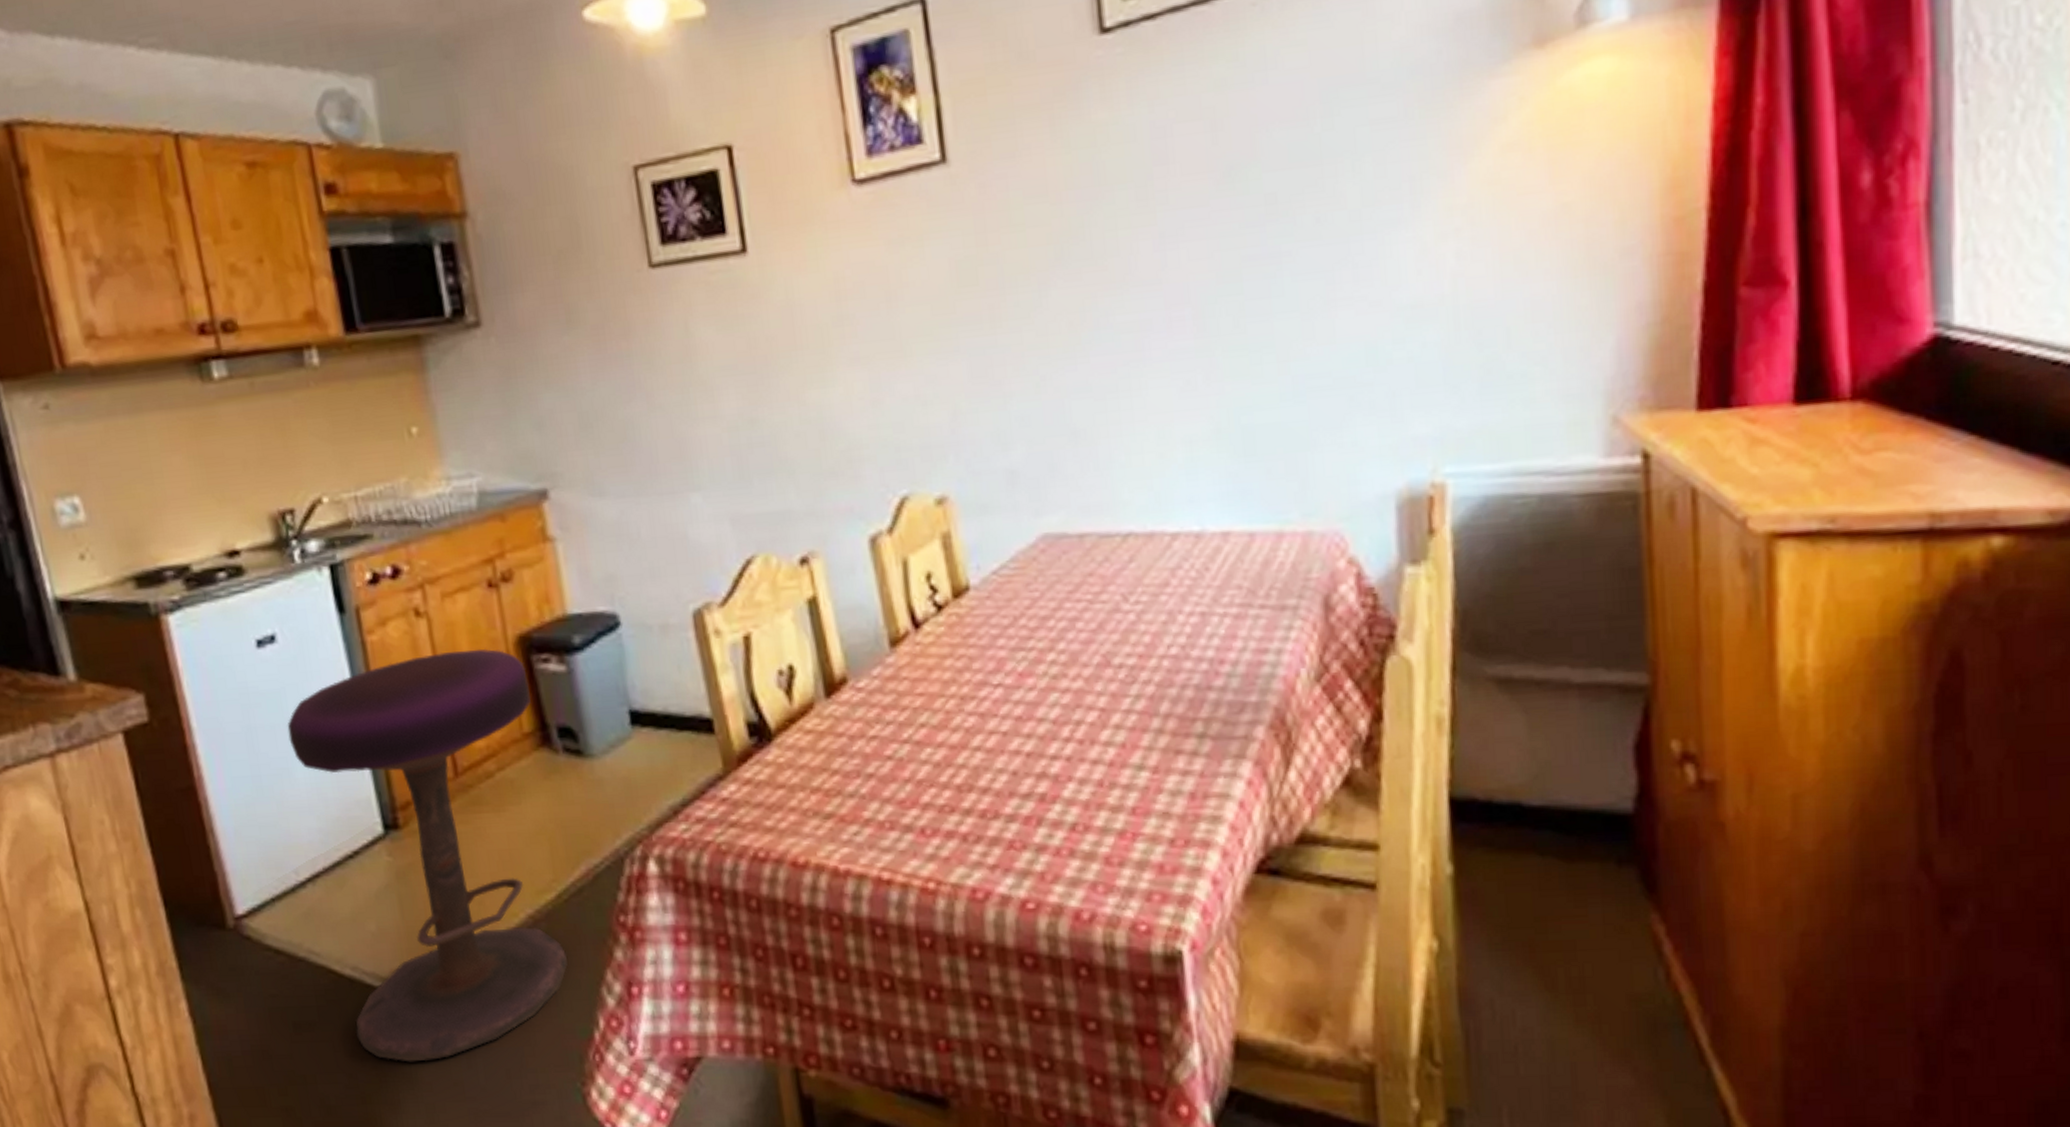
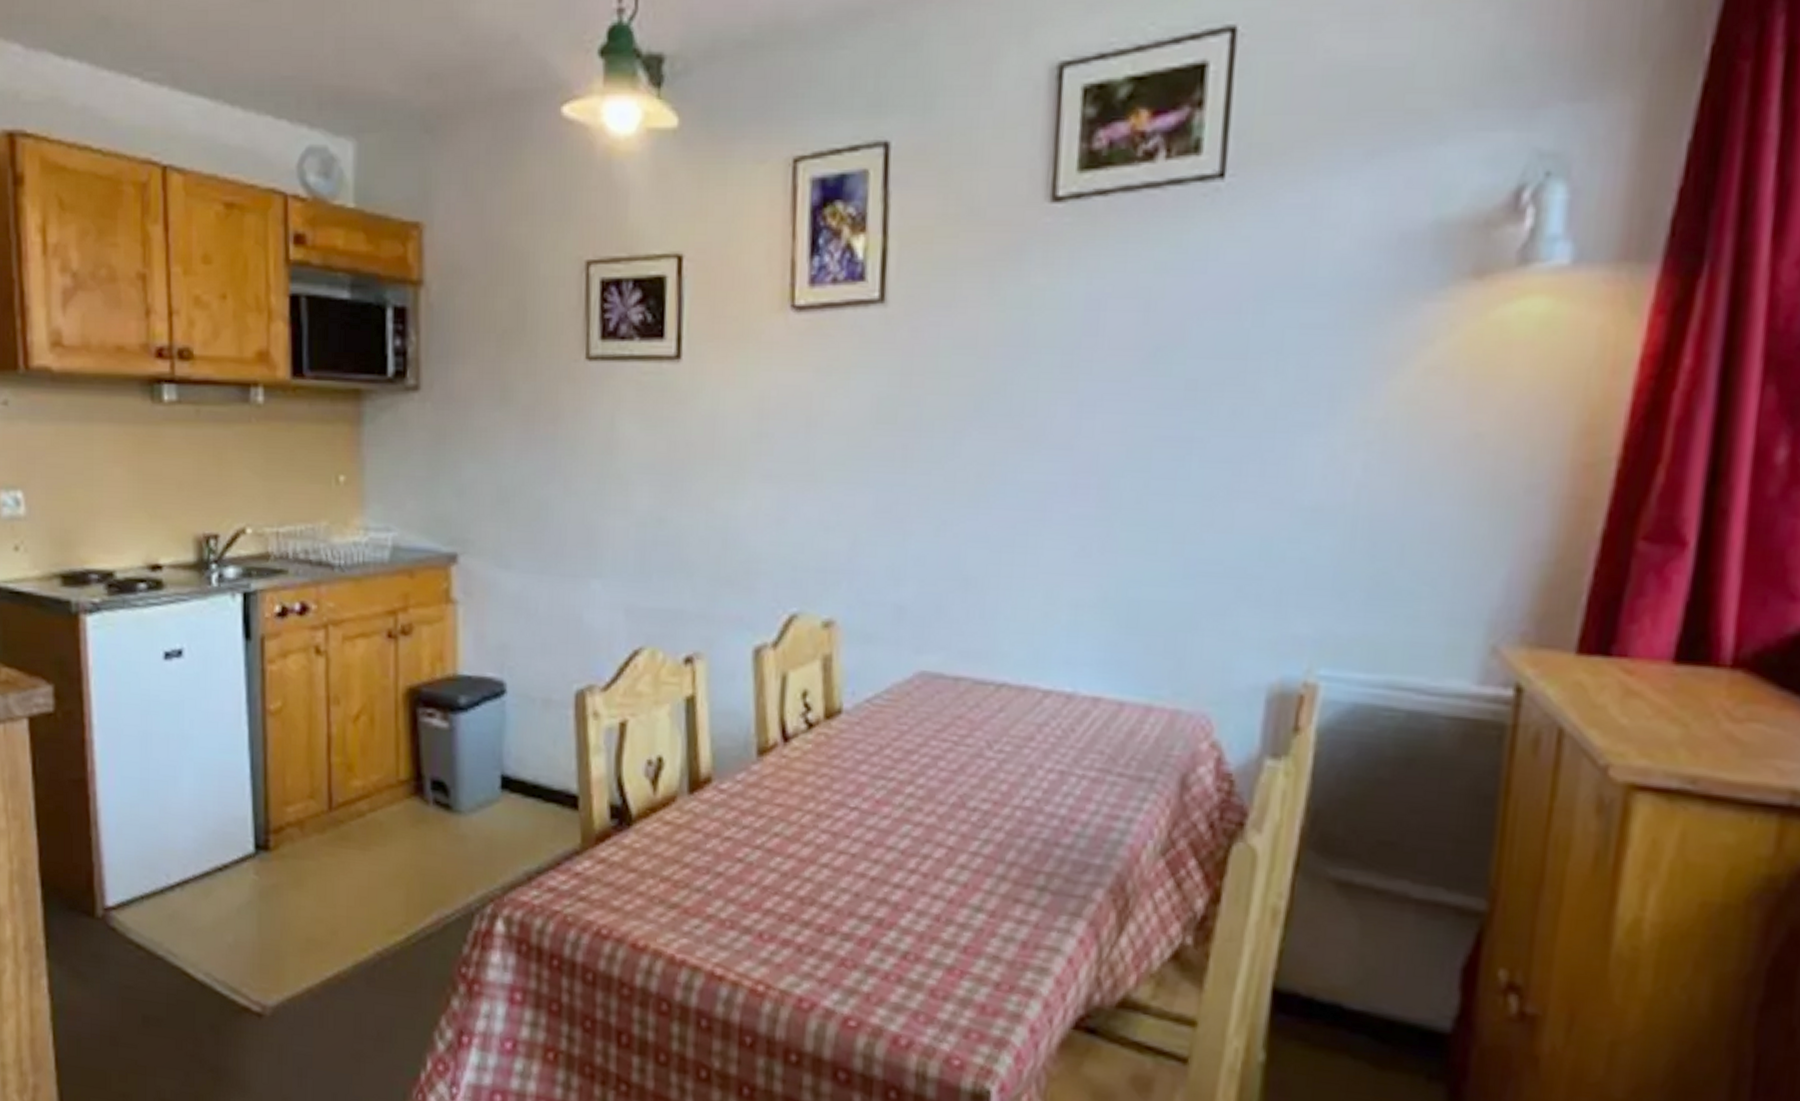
stool: present [287,648,568,1062] -> none [180,692,412,1073]

